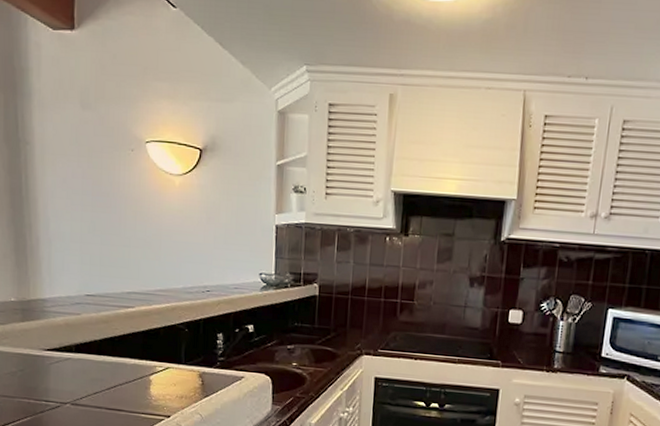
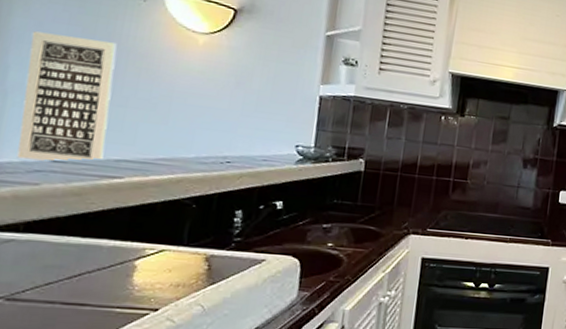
wall art: none [60,187,119,295] -> present [16,31,117,161]

